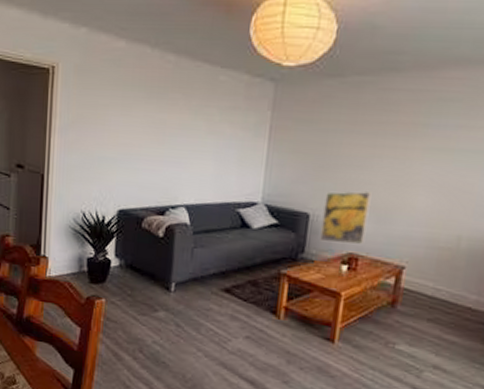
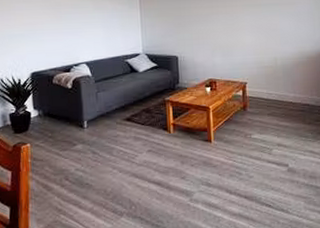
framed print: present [320,191,372,244] -> none [186,37,218,74]

